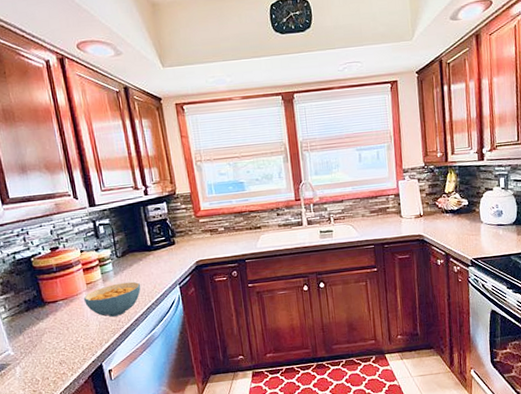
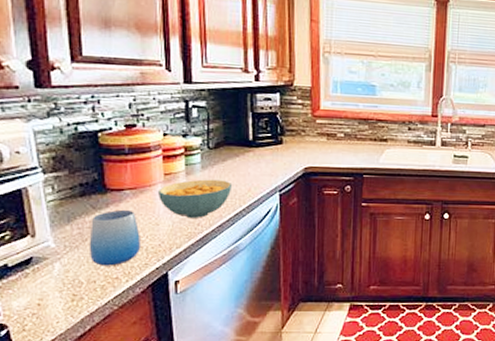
cup: none [37,316,79,365] -> present [88,209,142,266]

